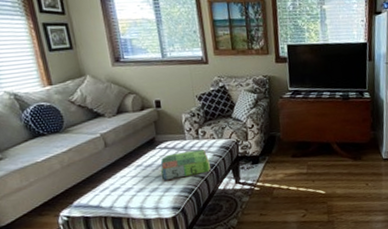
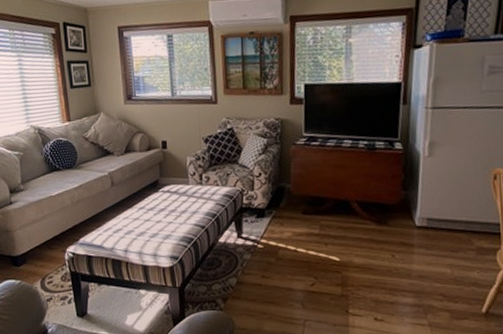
board game: present [160,148,211,180] -> none [161,195,212,226]

